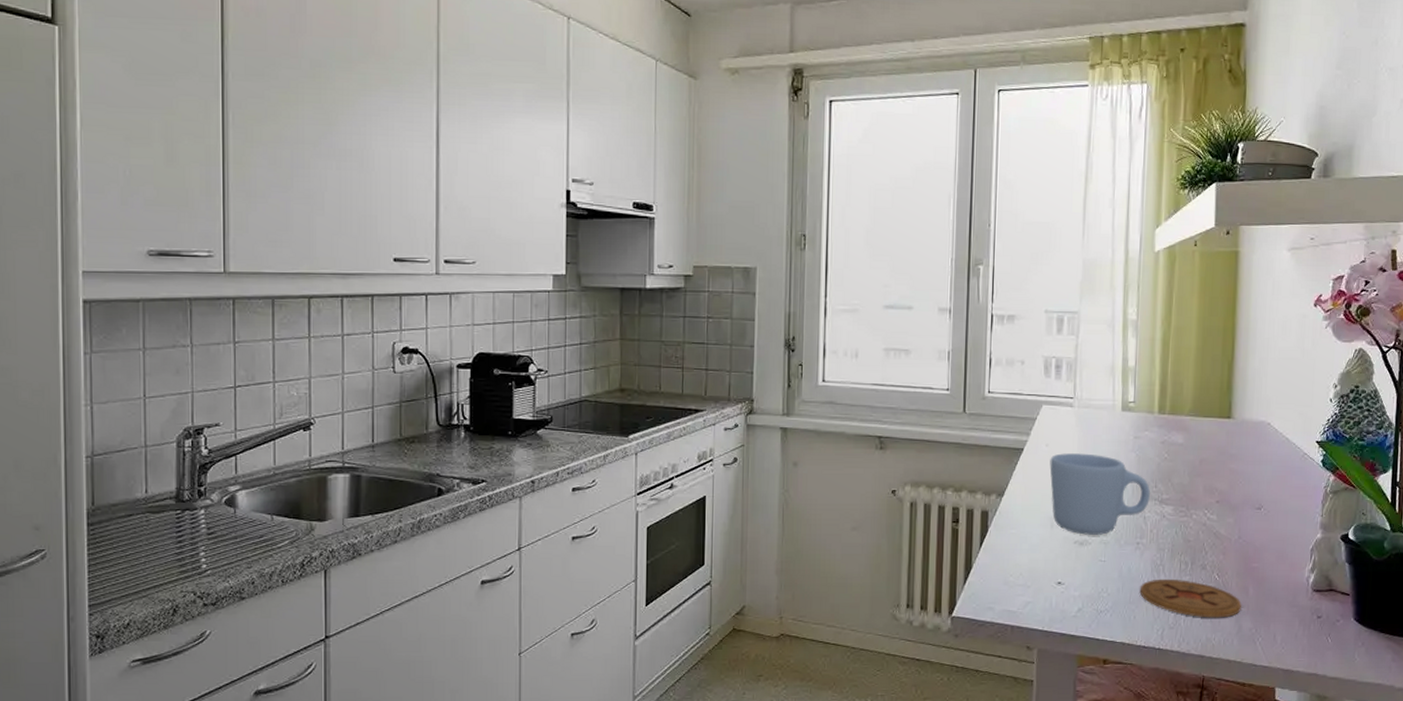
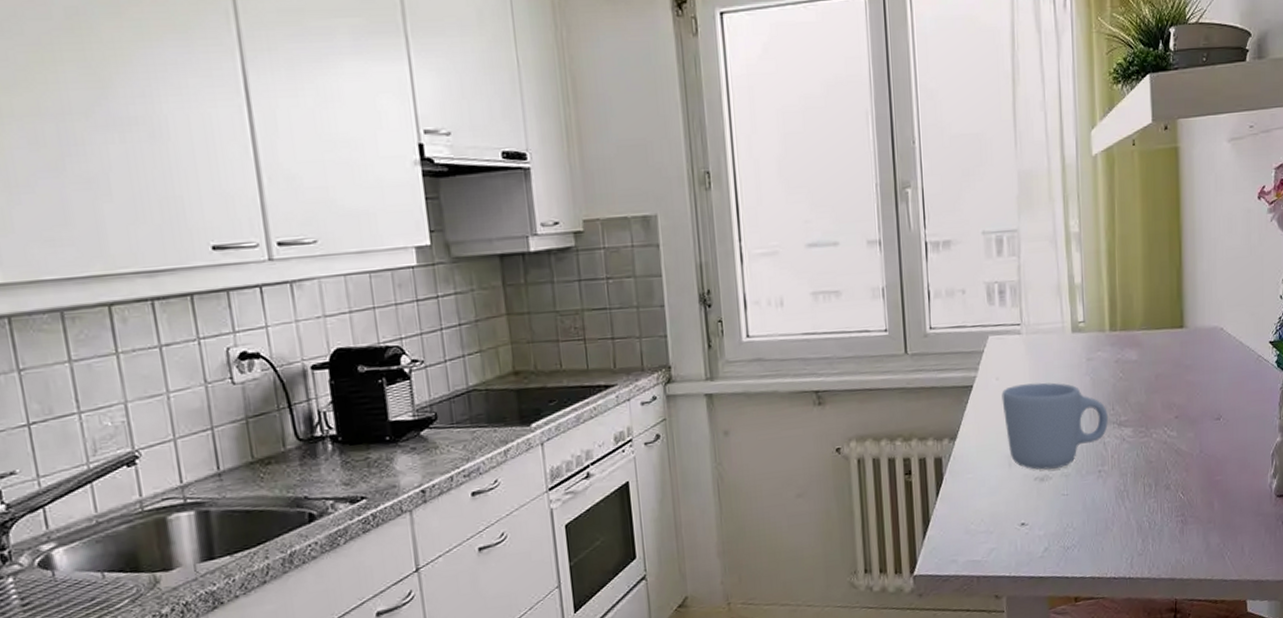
coaster: present [1139,579,1241,618] -> none [1105,503,1208,540]

